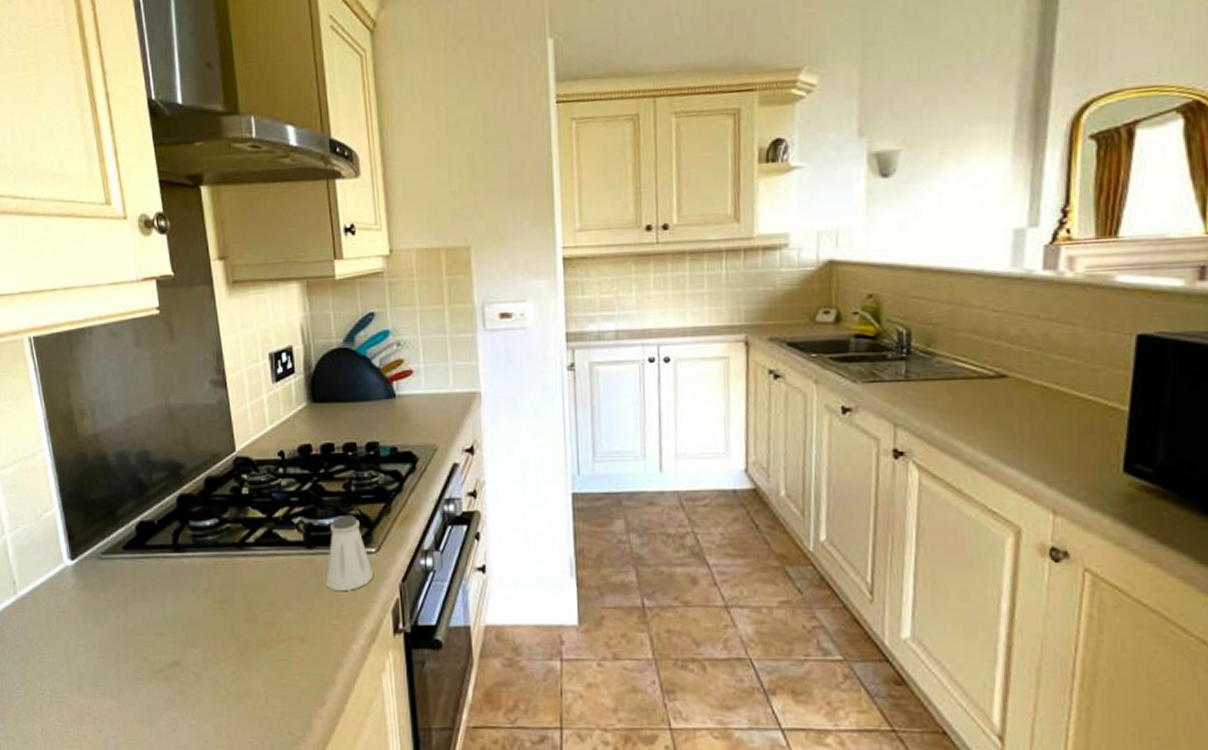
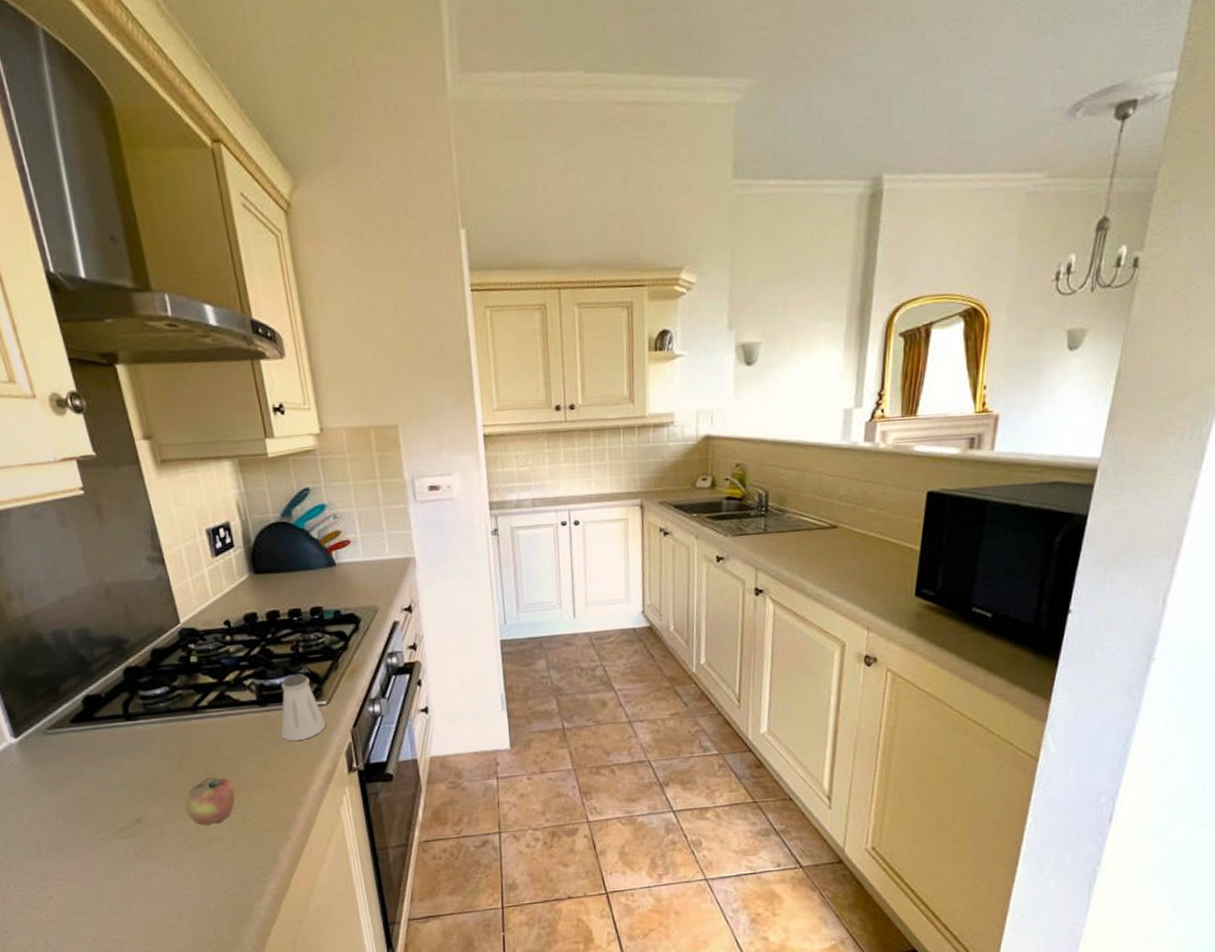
apple: none [222,622,274,677] -> present [184,776,236,825]

